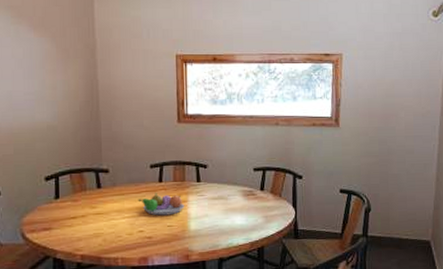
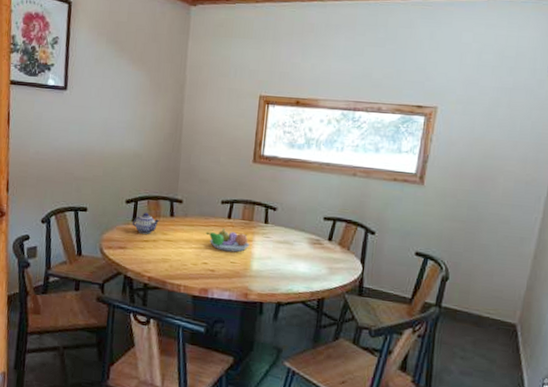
teapot: none [55,187,85,211] -> present [132,212,159,234]

